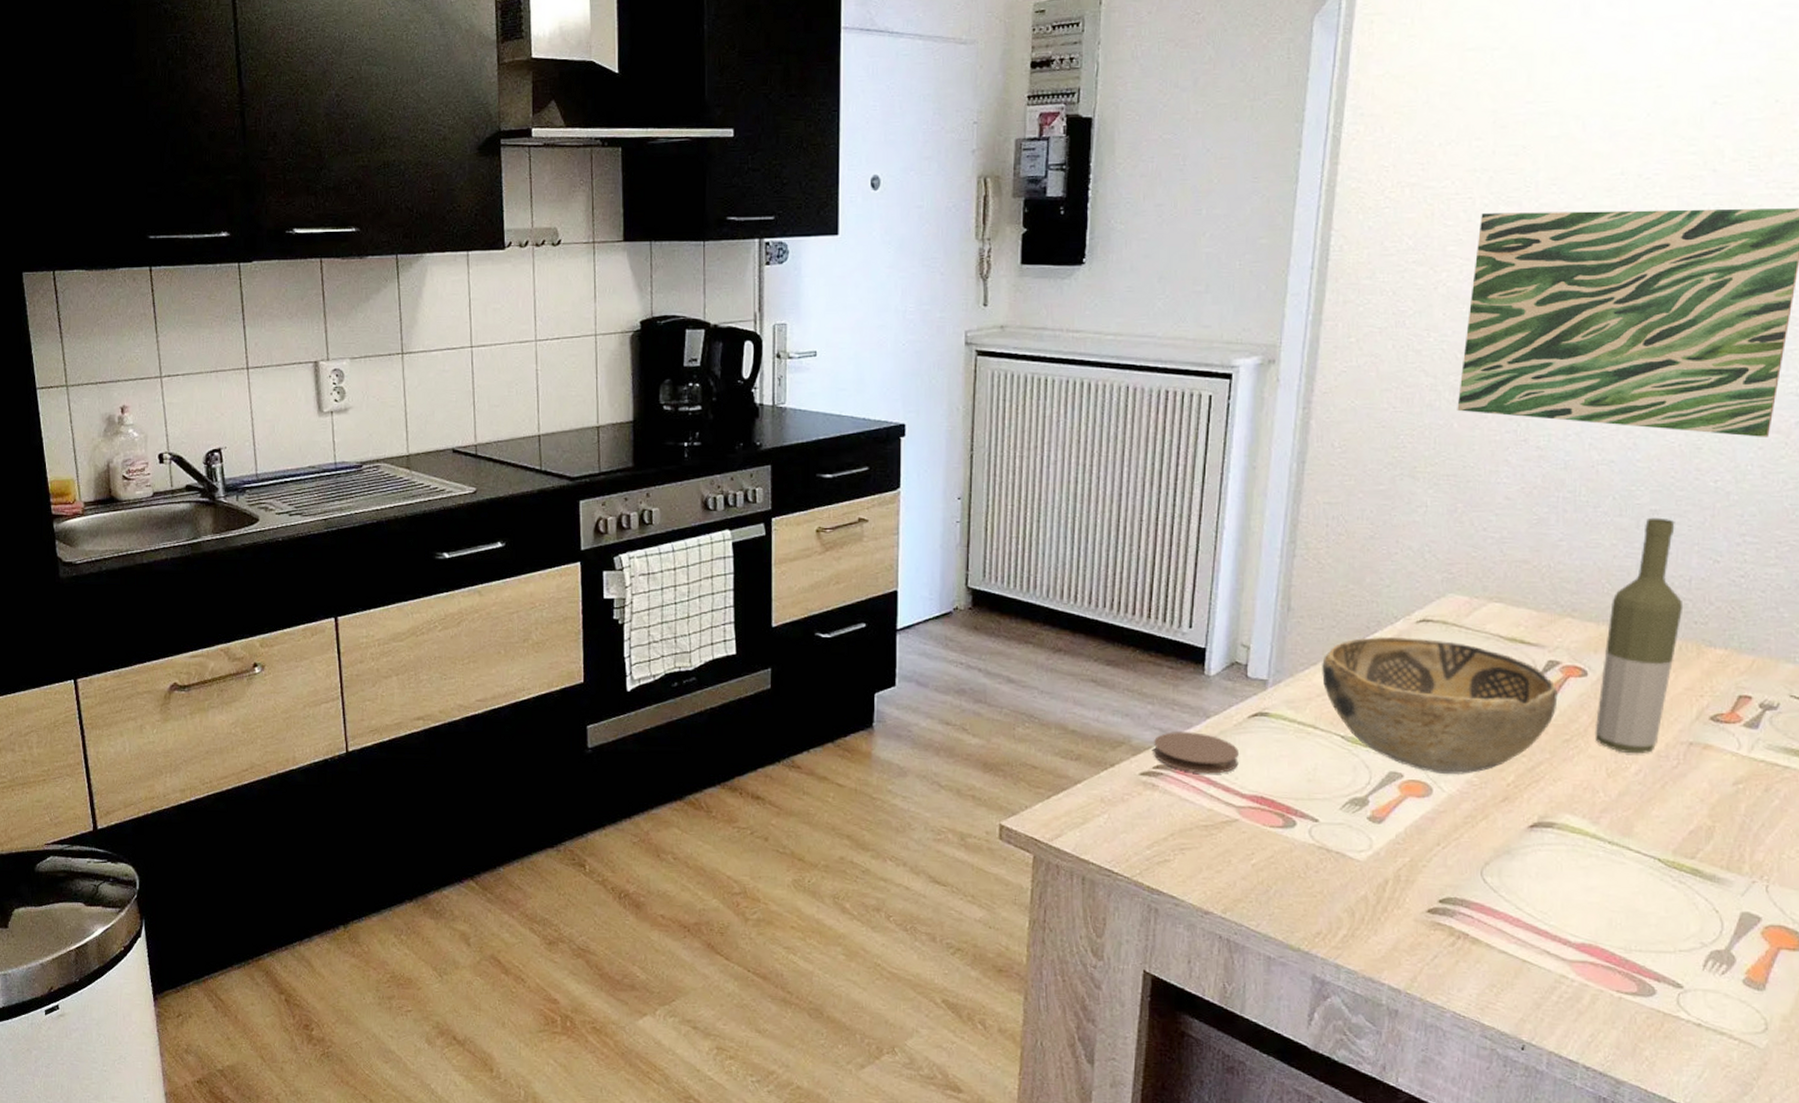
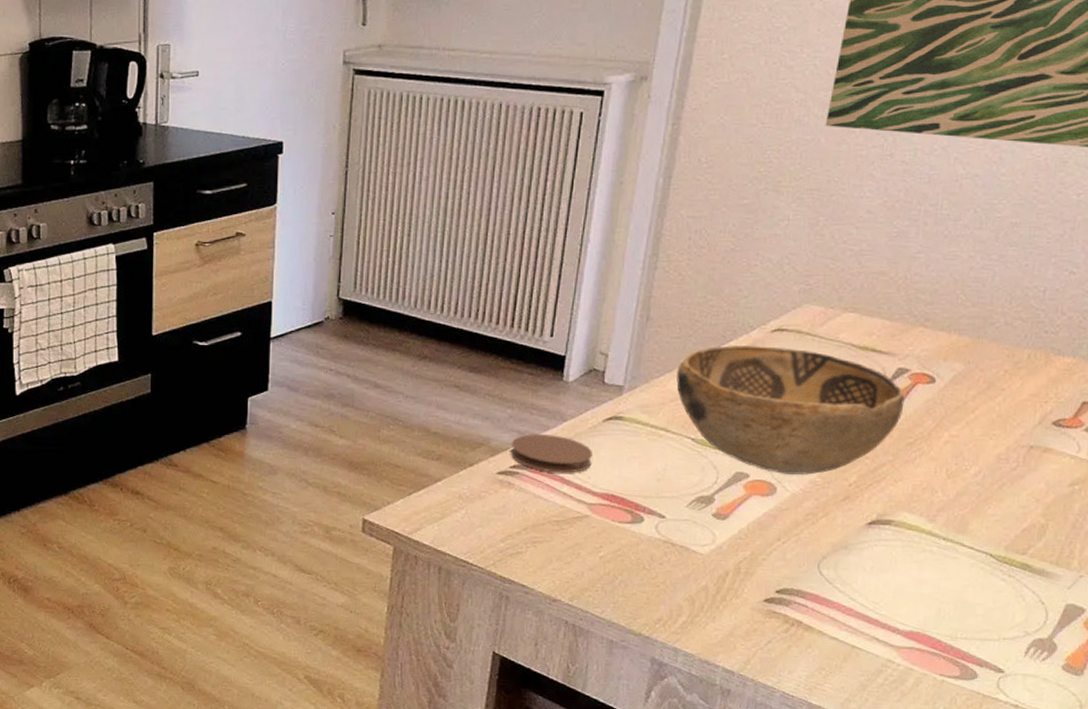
bottle: present [1595,517,1684,754] -> none [937,230,1036,457]

